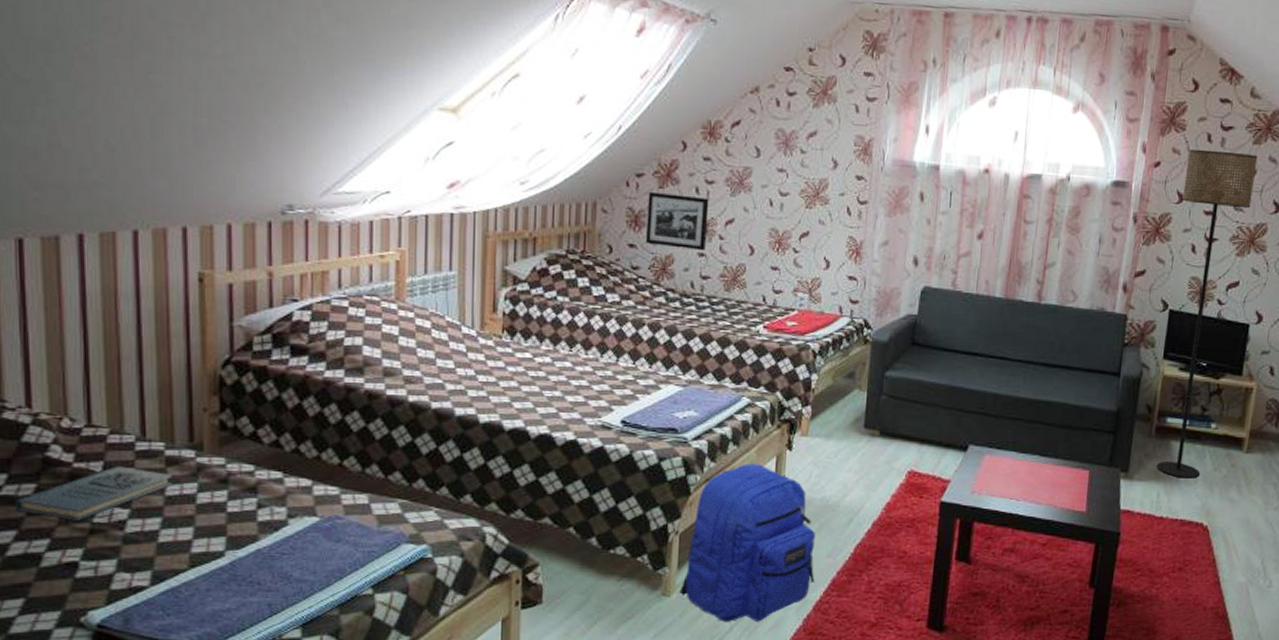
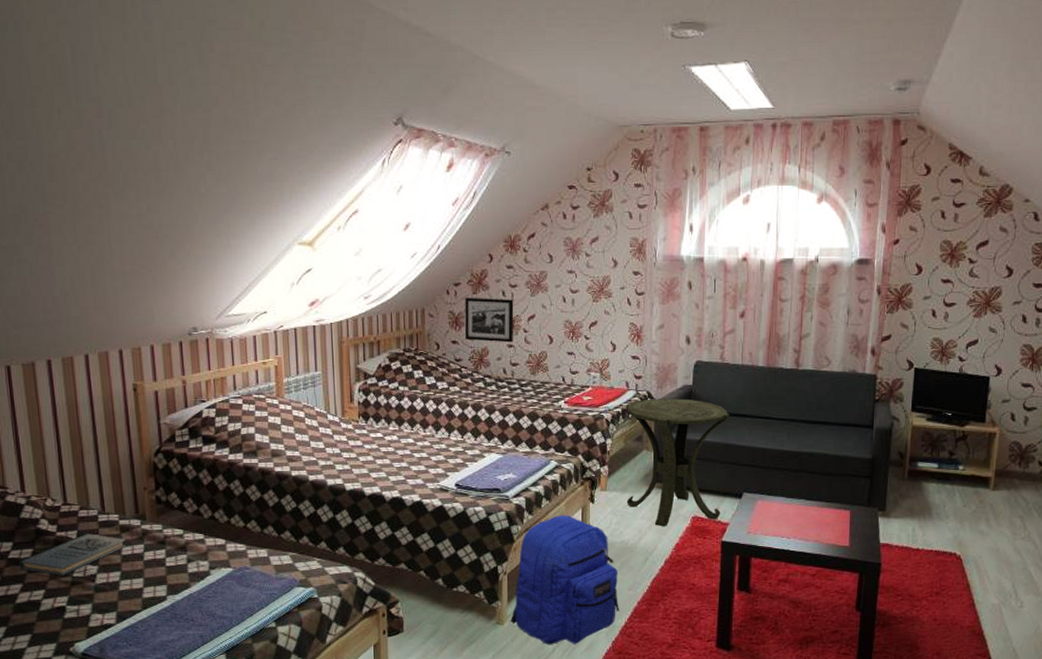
side table: none [831,328,958,483] -> present [625,398,729,527]
floor lamp: present [1156,149,1258,479] -> none [911,225,989,515]

